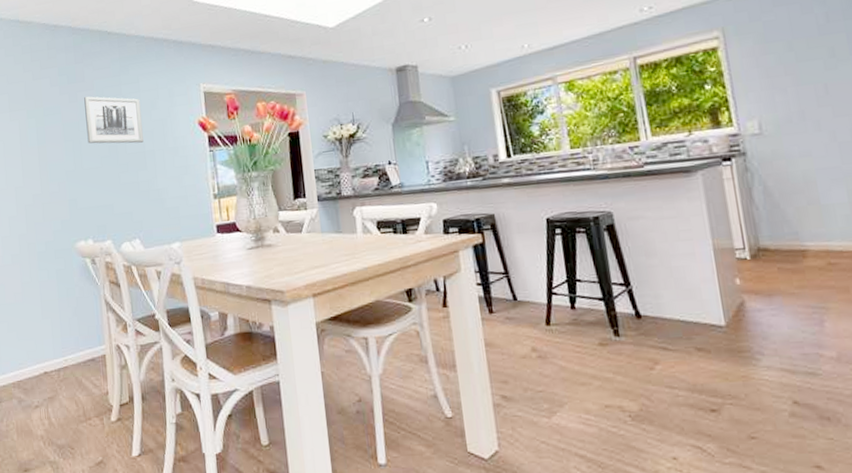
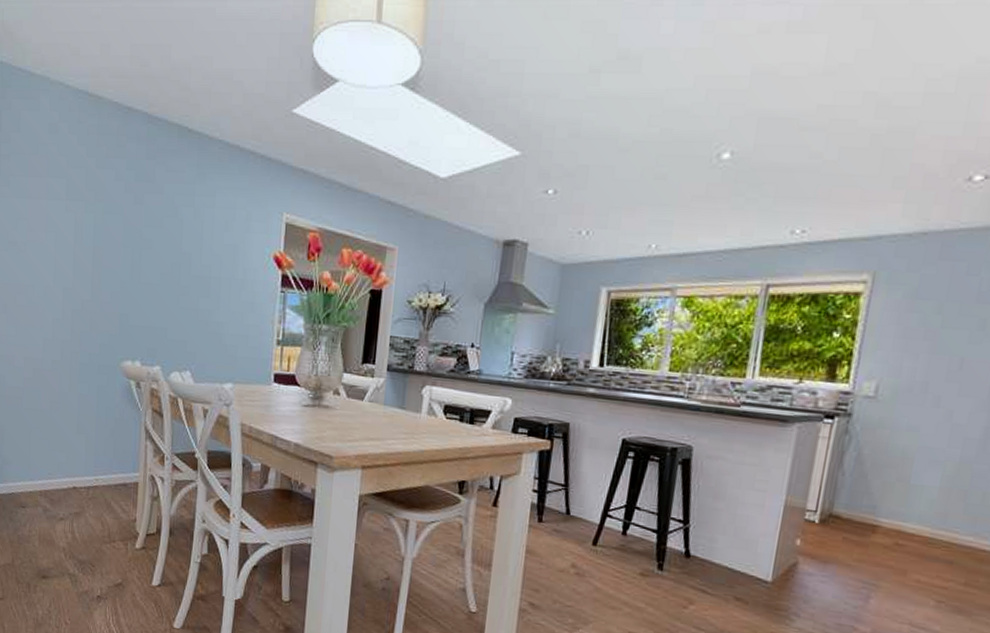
wall art: present [84,96,144,144] -> none [149,200,213,267]

